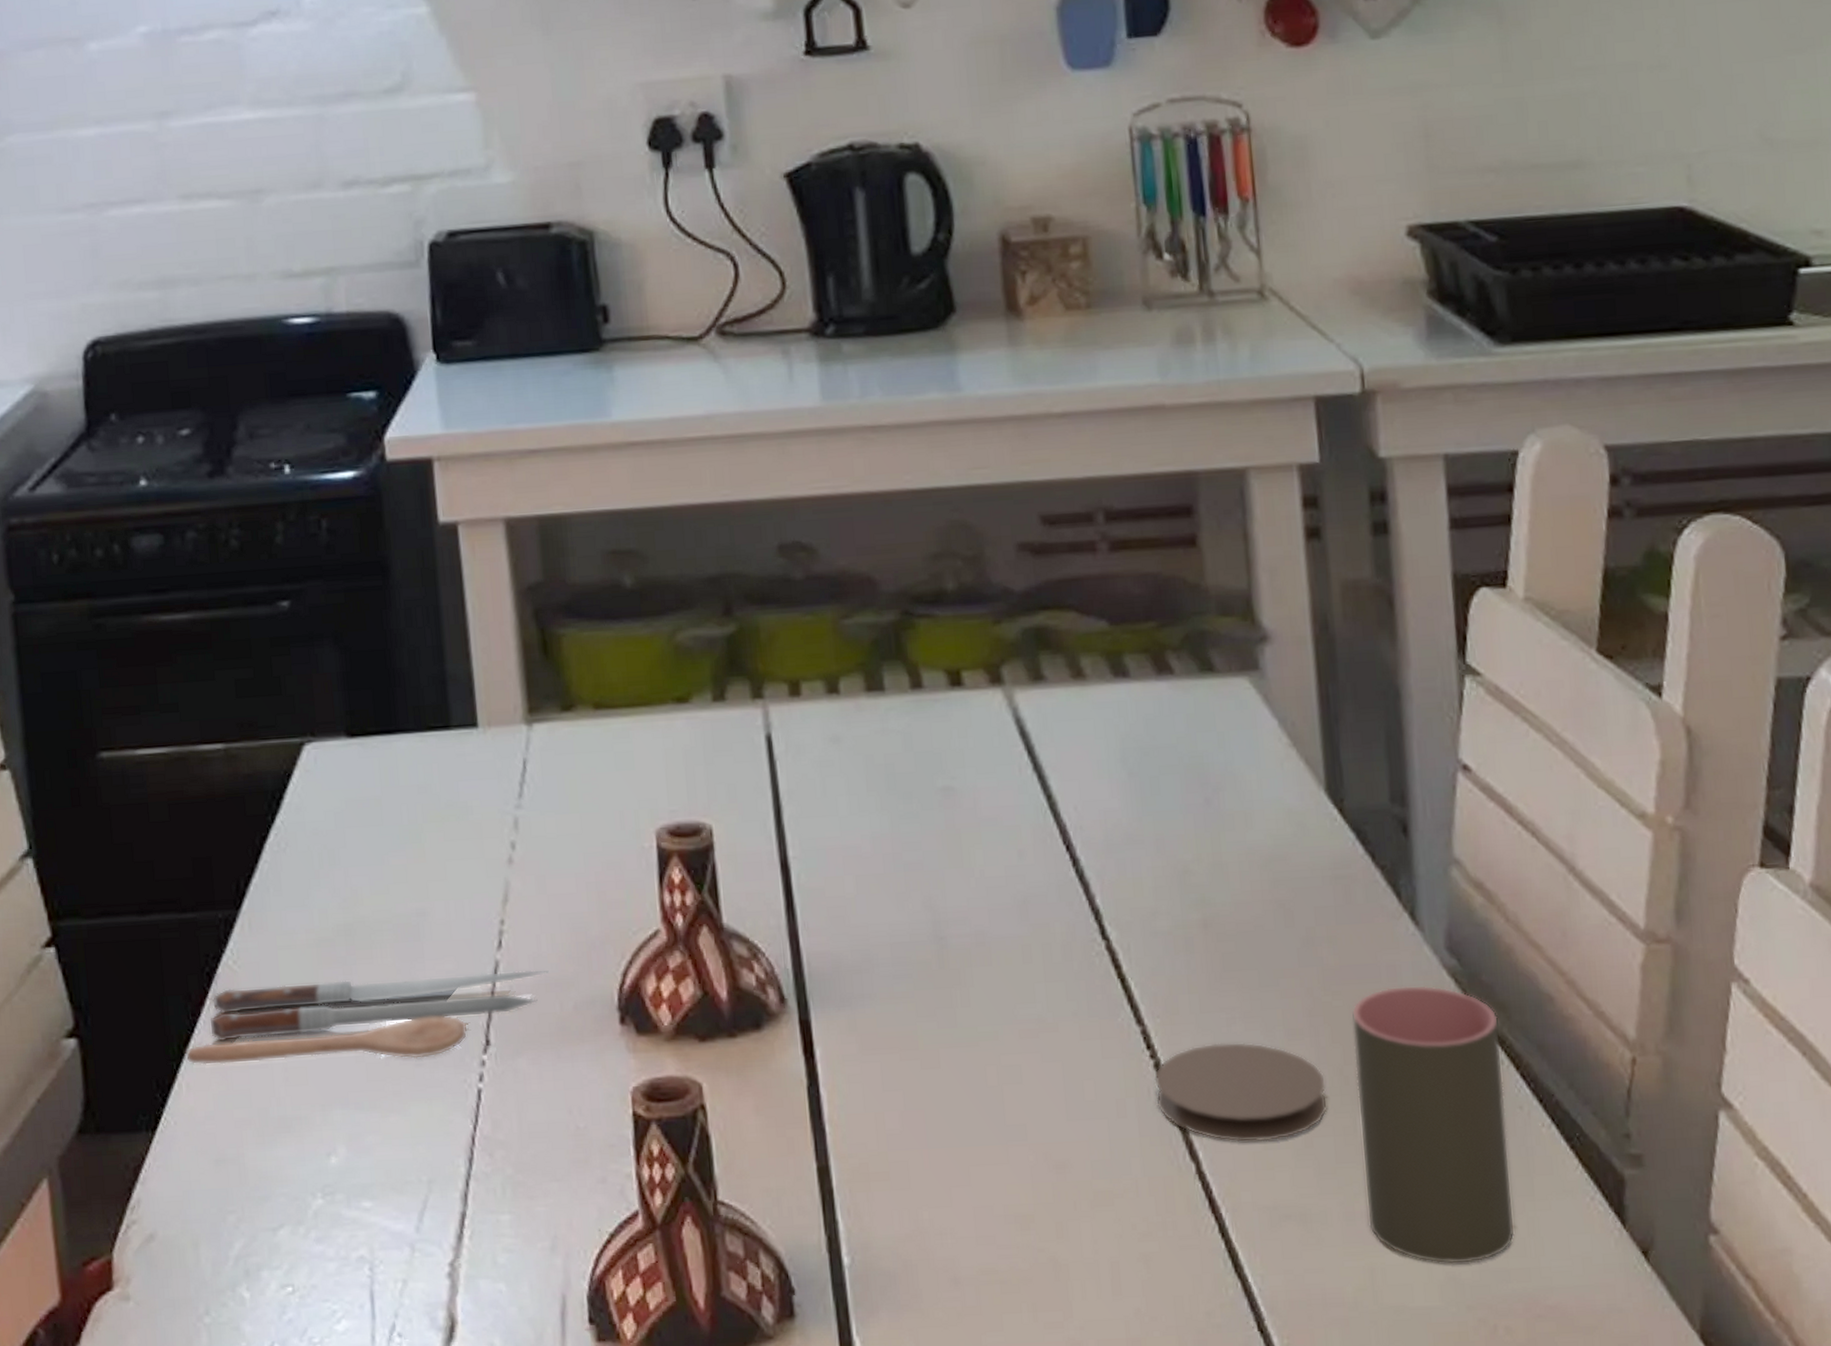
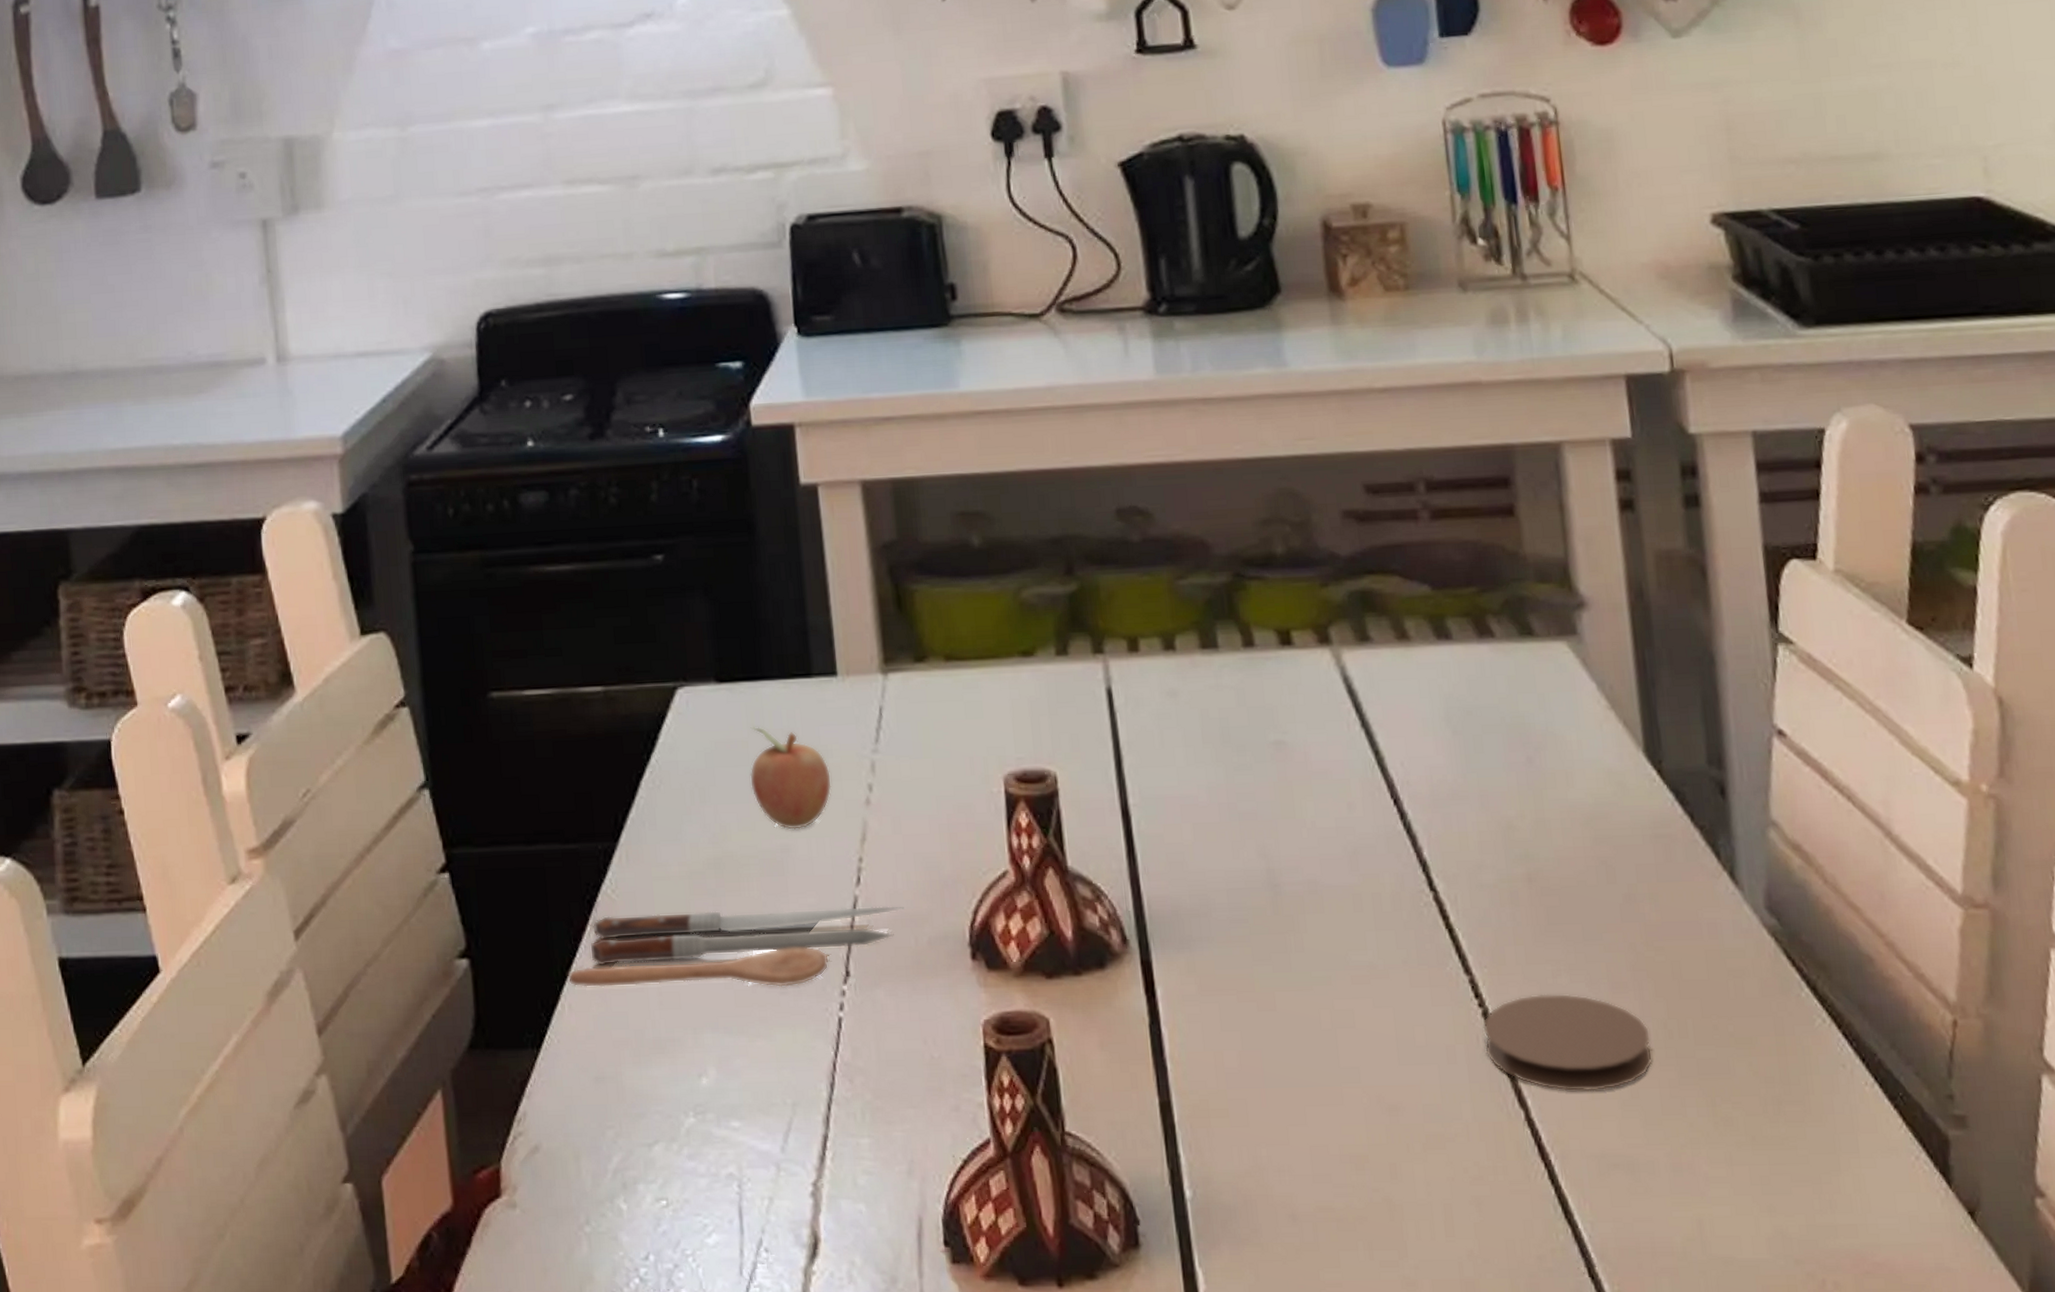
fruit: none [383,783,472,892] -> present [749,727,832,830]
cup: present [1351,985,1515,1265] -> none [1674,942,1841,1219]

